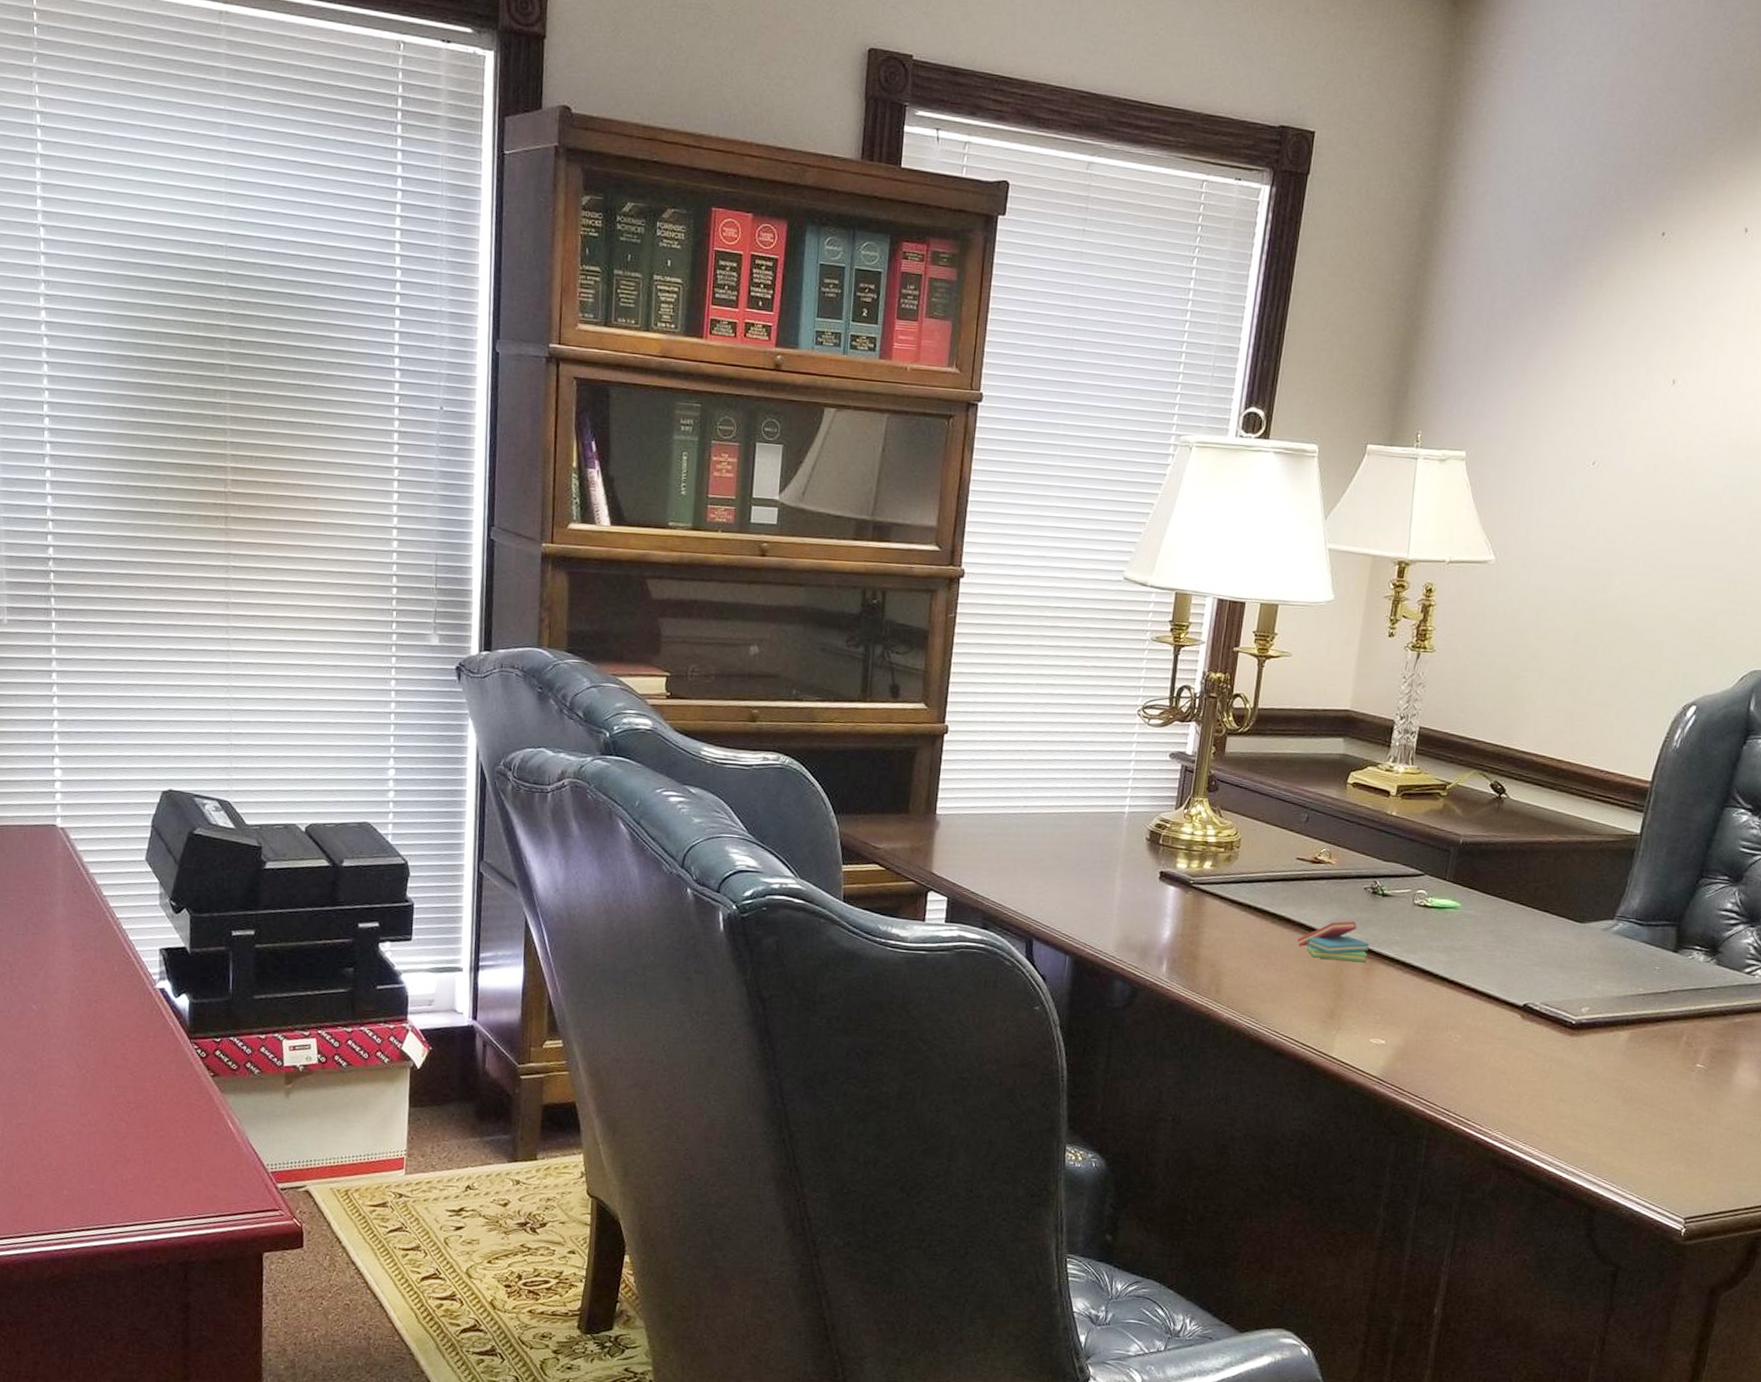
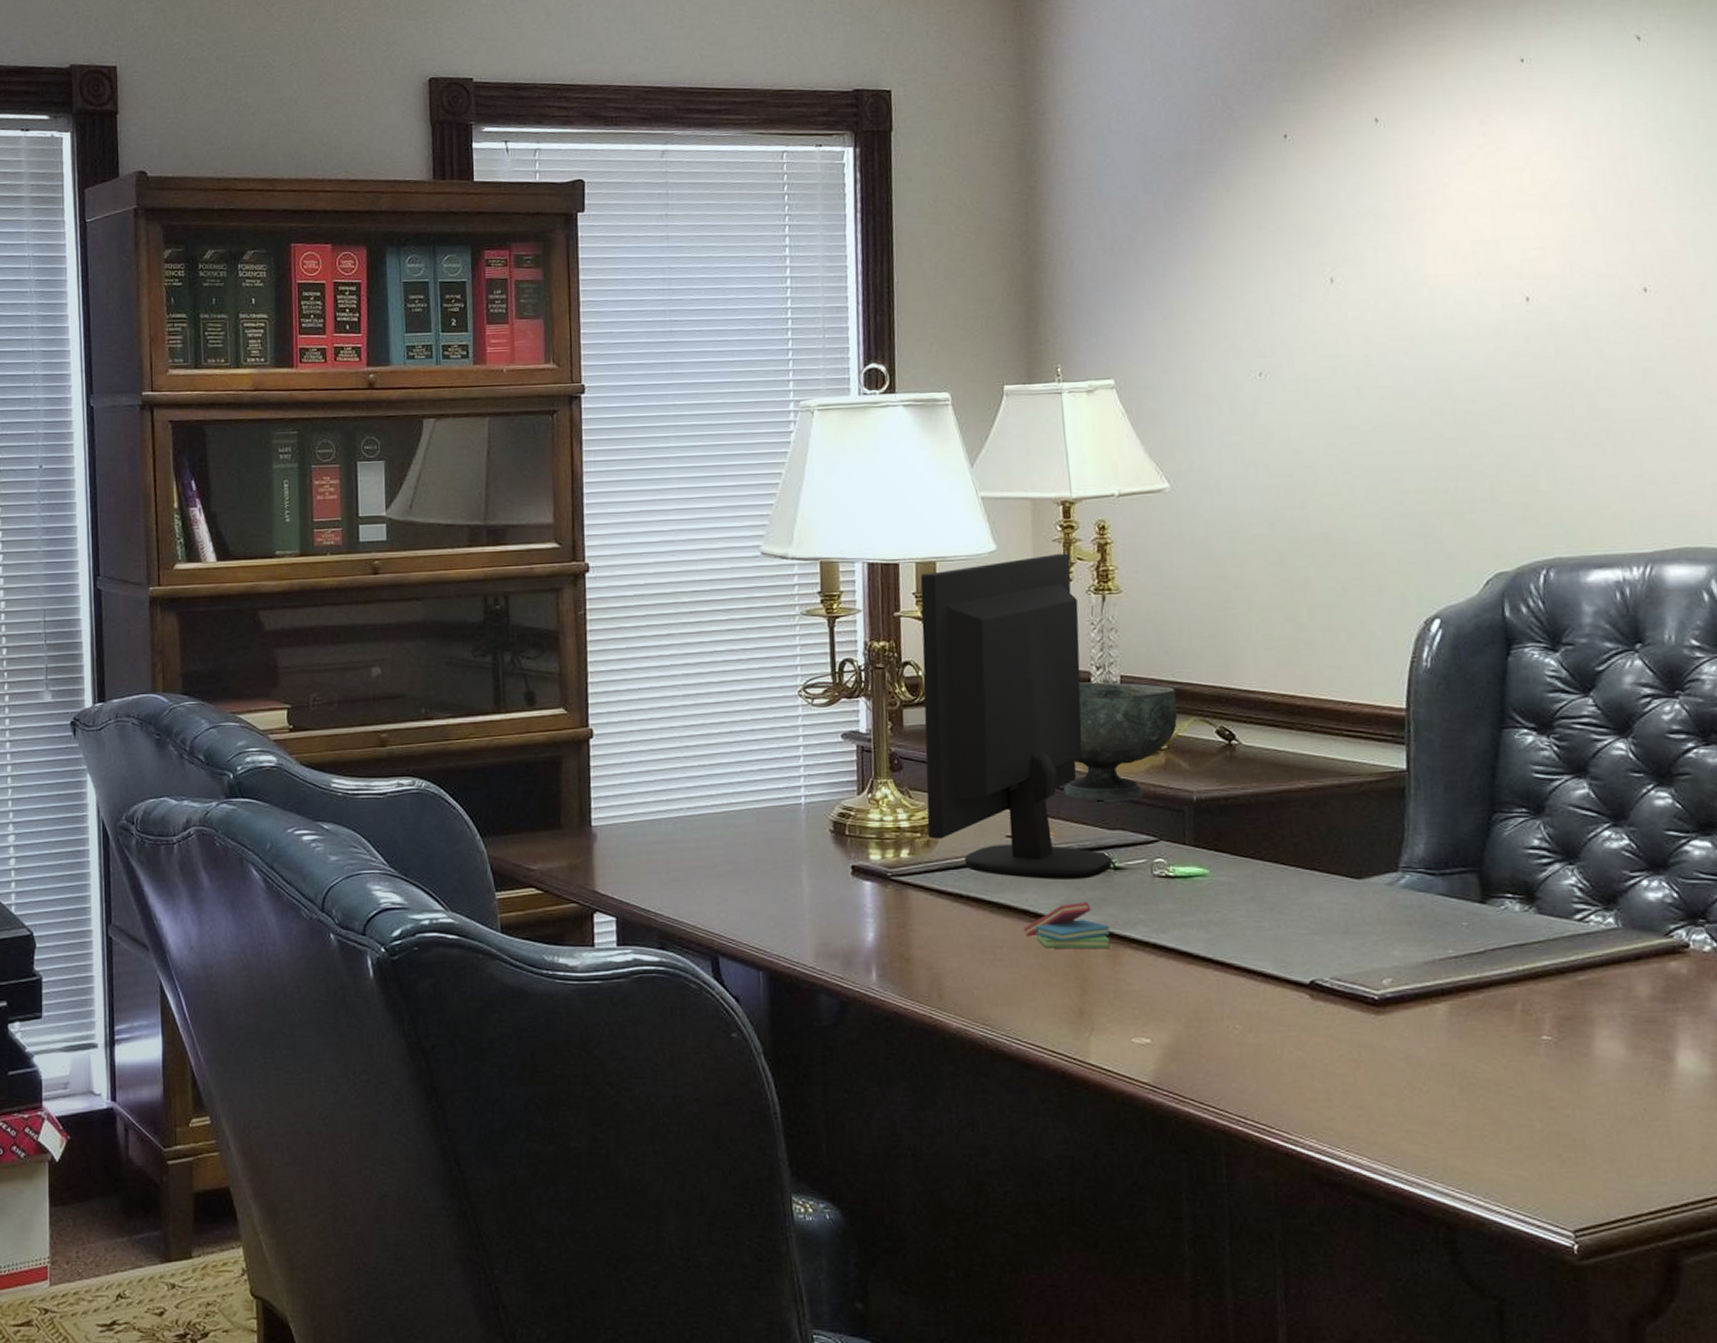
monitor: none [1230,609,1396,902] -> present [920,553,1112,881]
decorative bowl: none [1352,729,1464,838] -> present [1064,682,1178,802]

